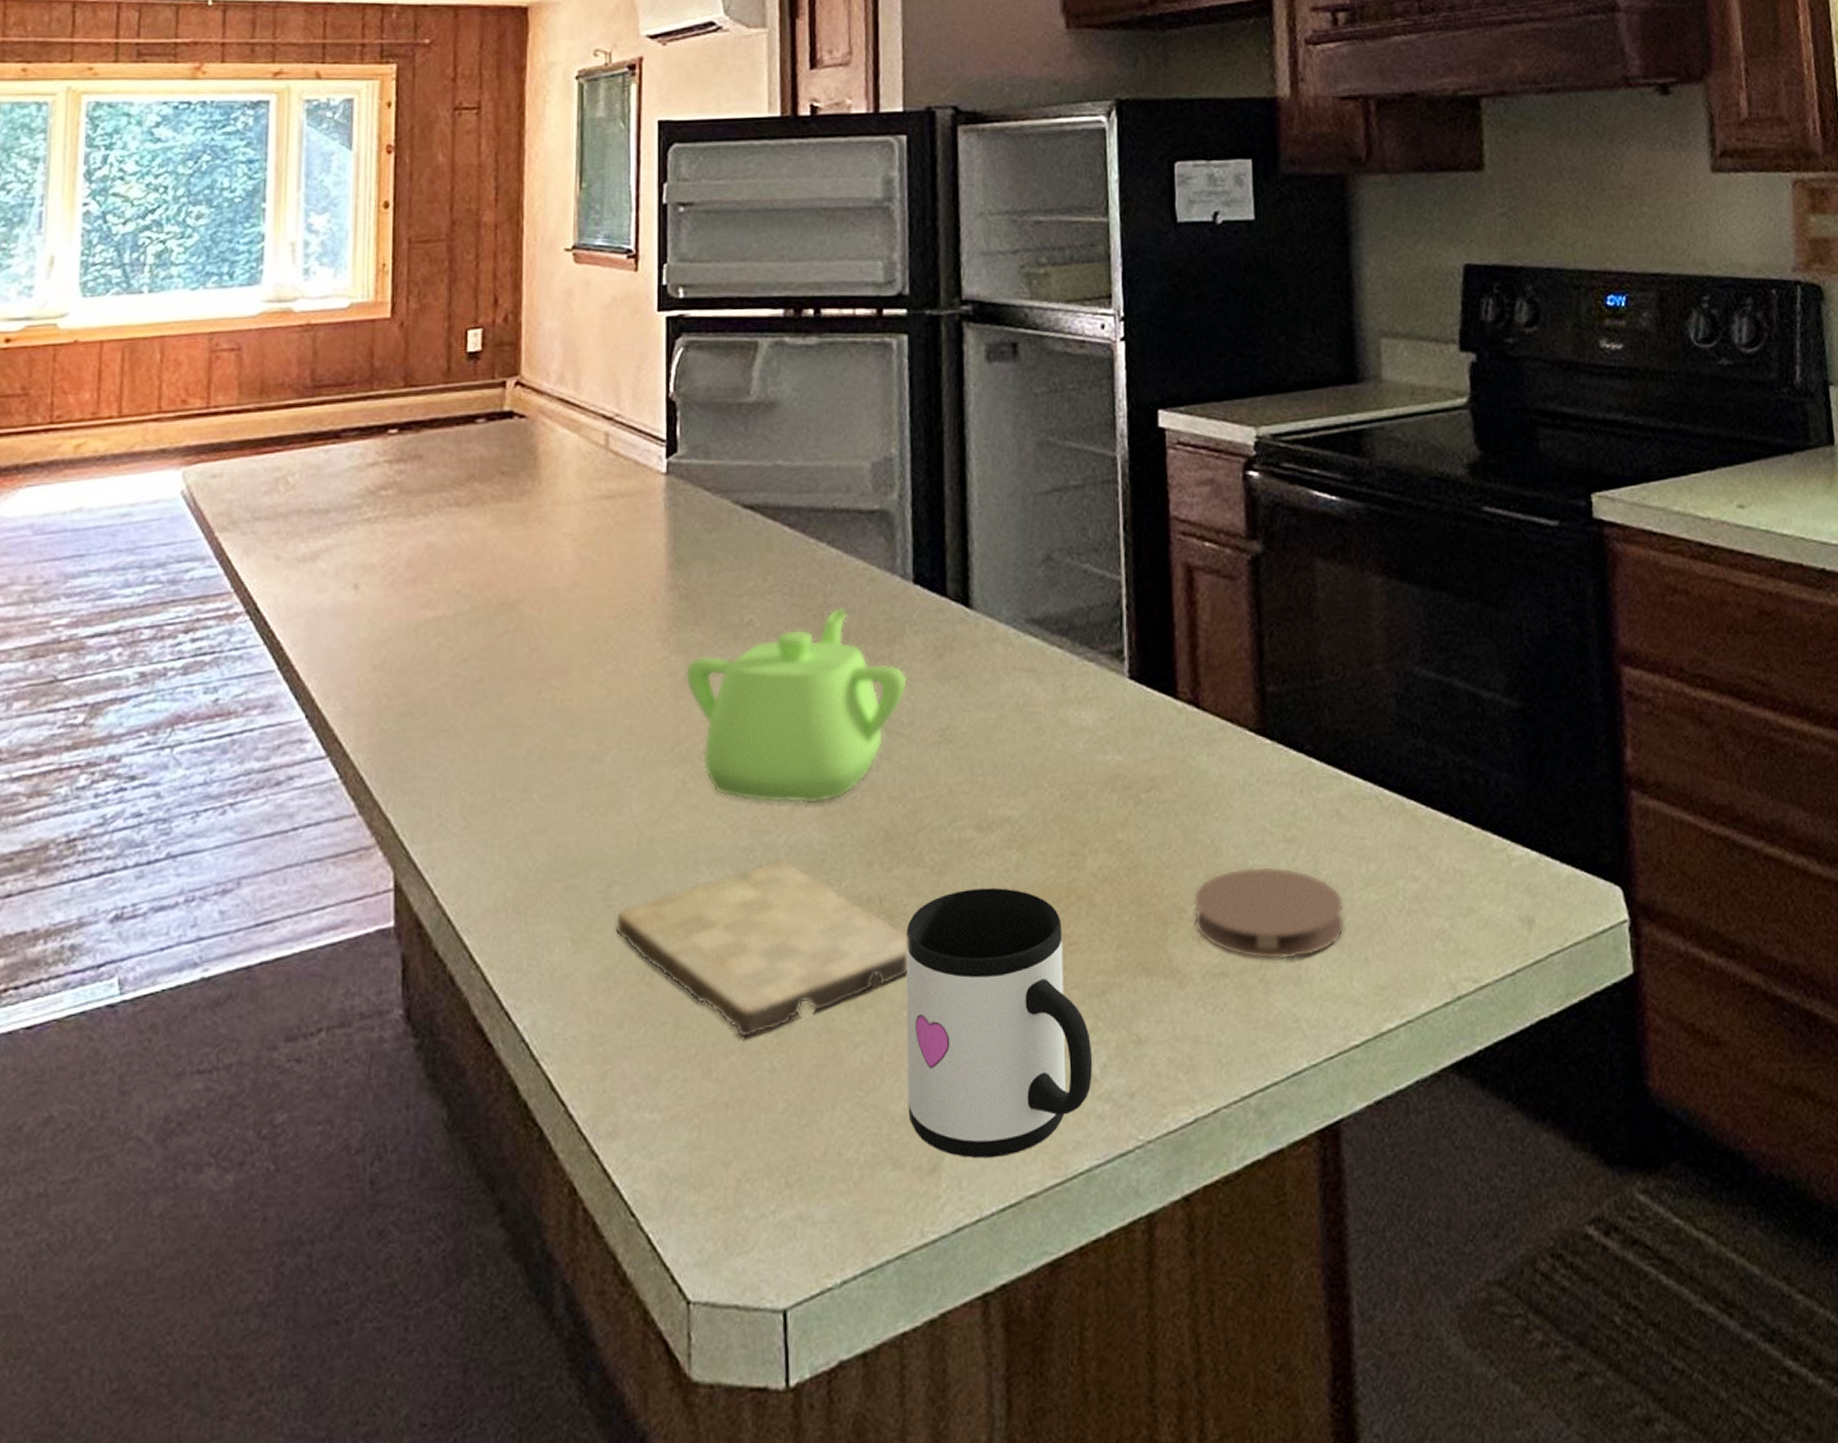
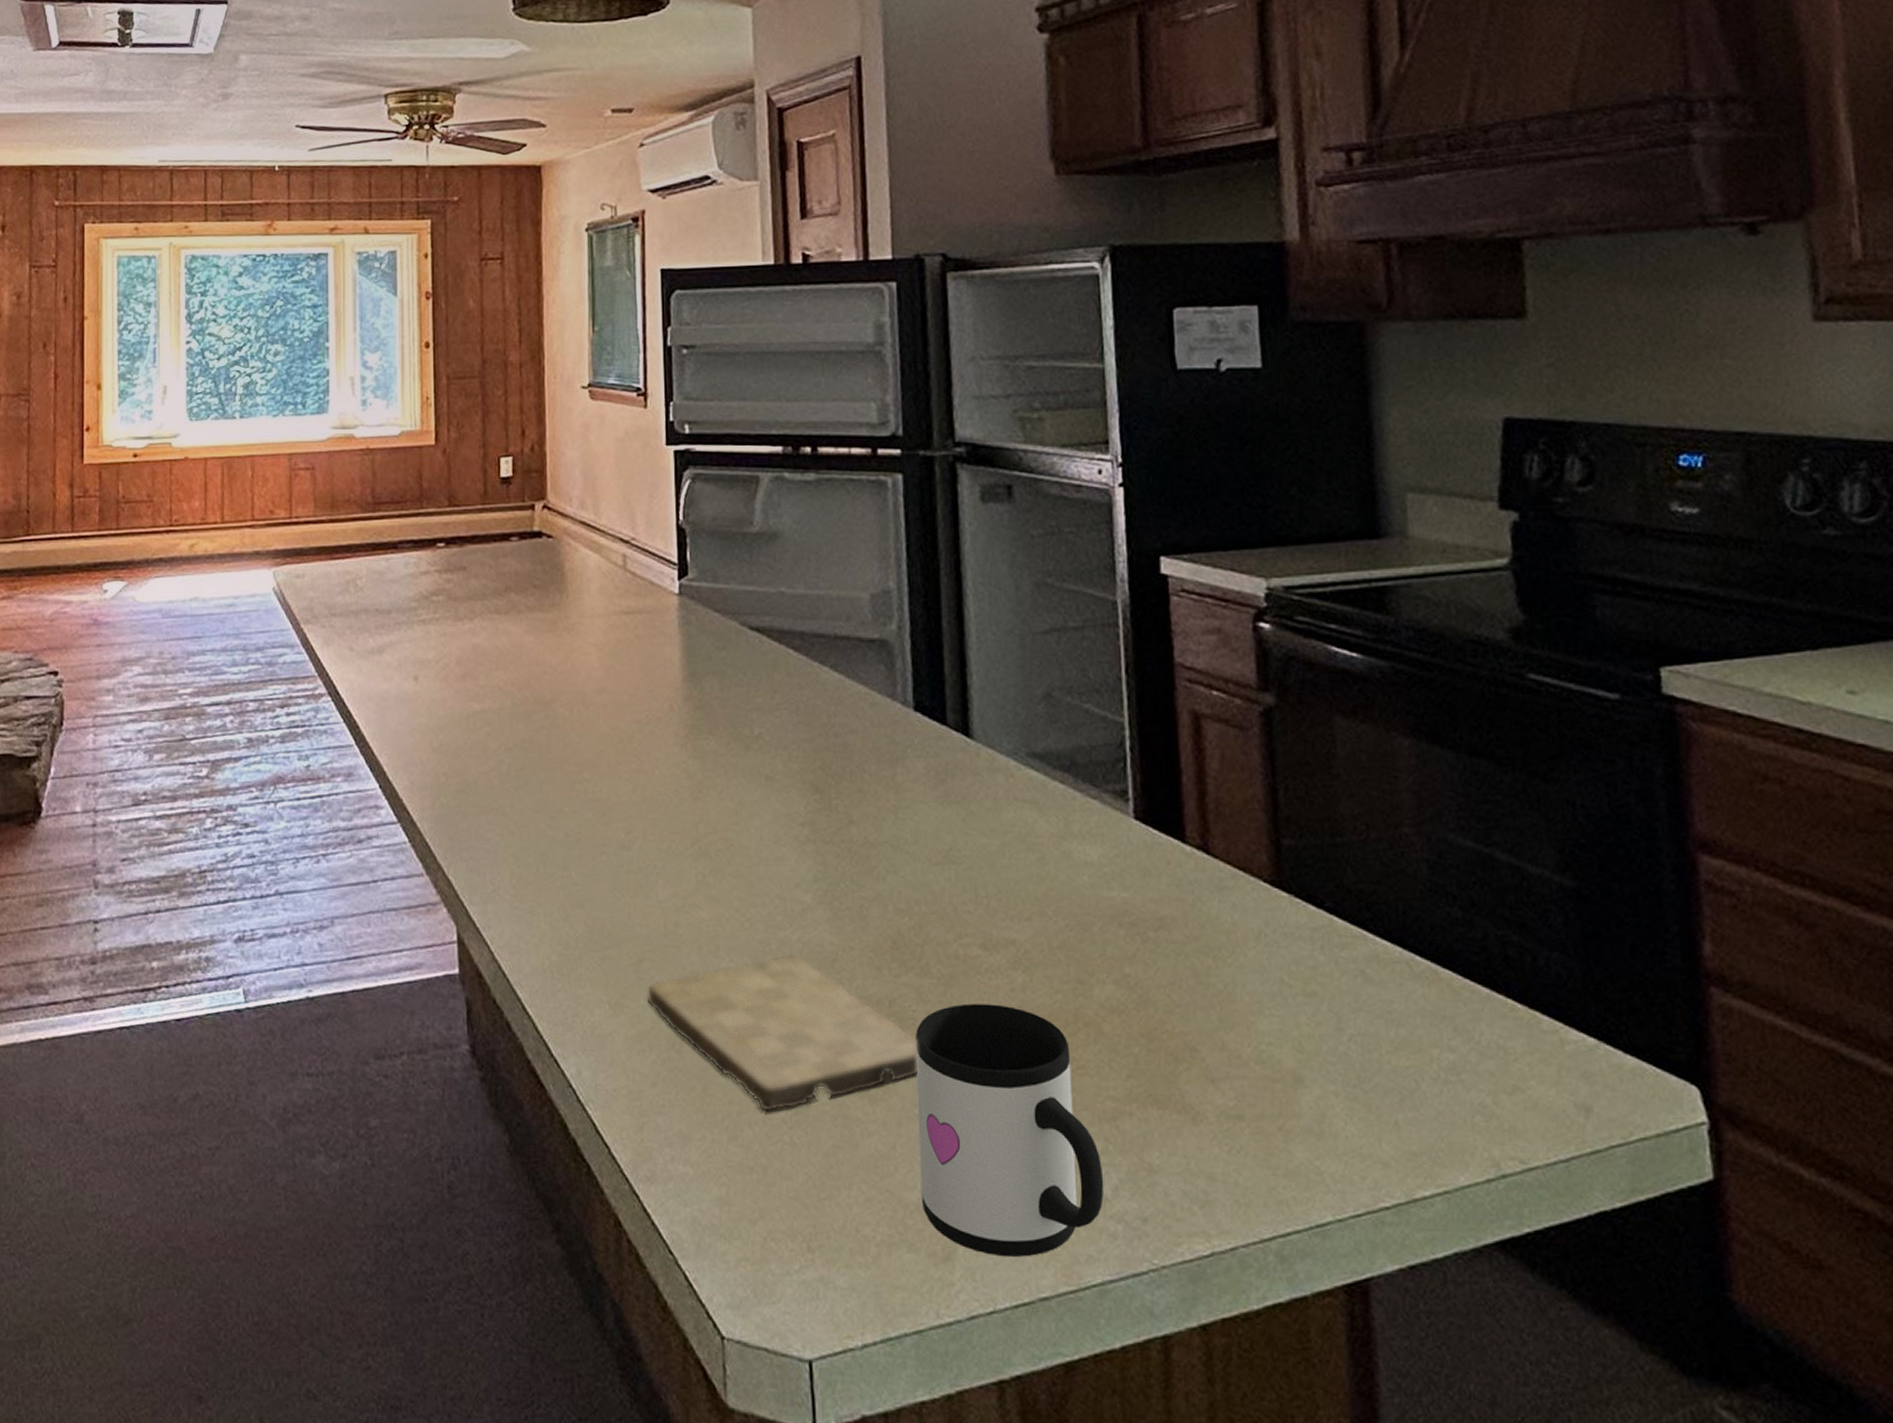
teapot: present [684,606,907,805] -> none [701,727,911,908]
coaster: present [1193,865,1345,961] -> none [1205,1015,1373,1113]

